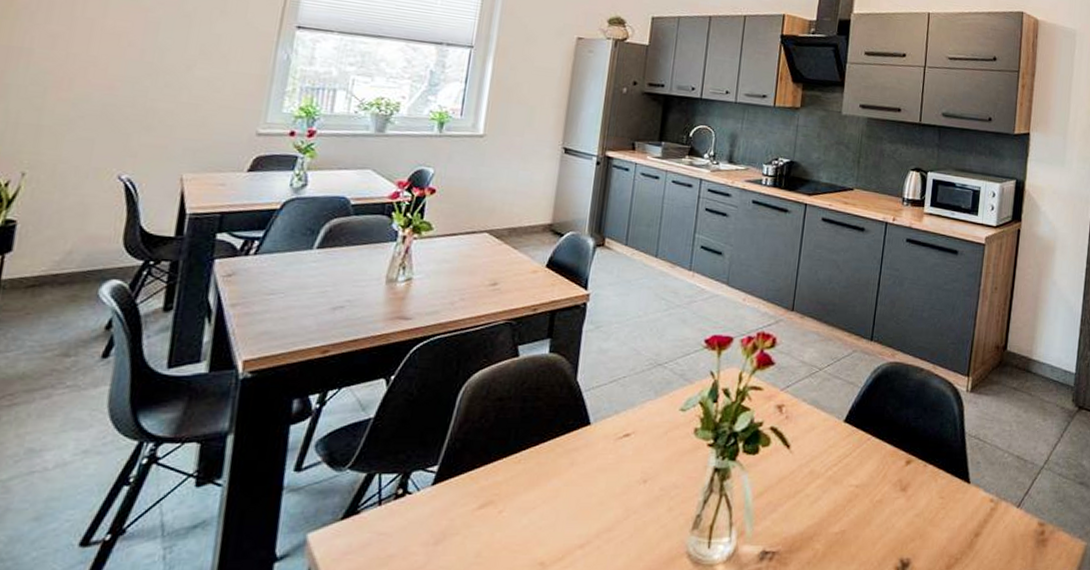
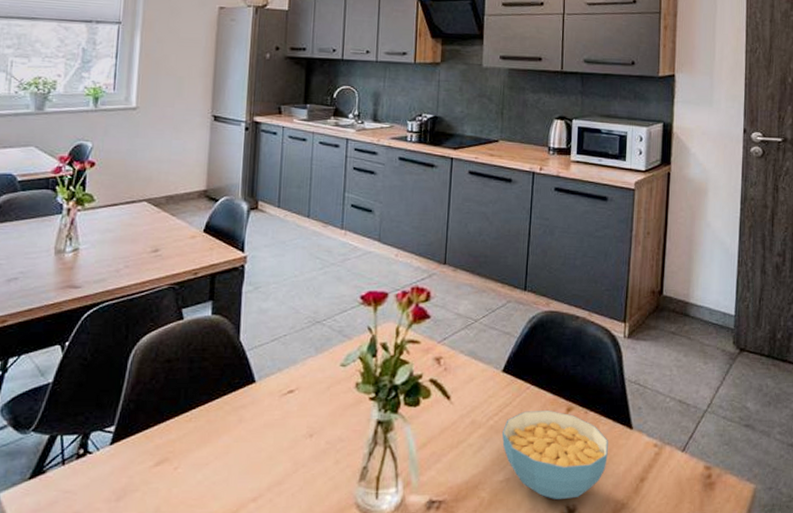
cereal bowl: none [839,461,946,553] -> present [501,409,608,499]

